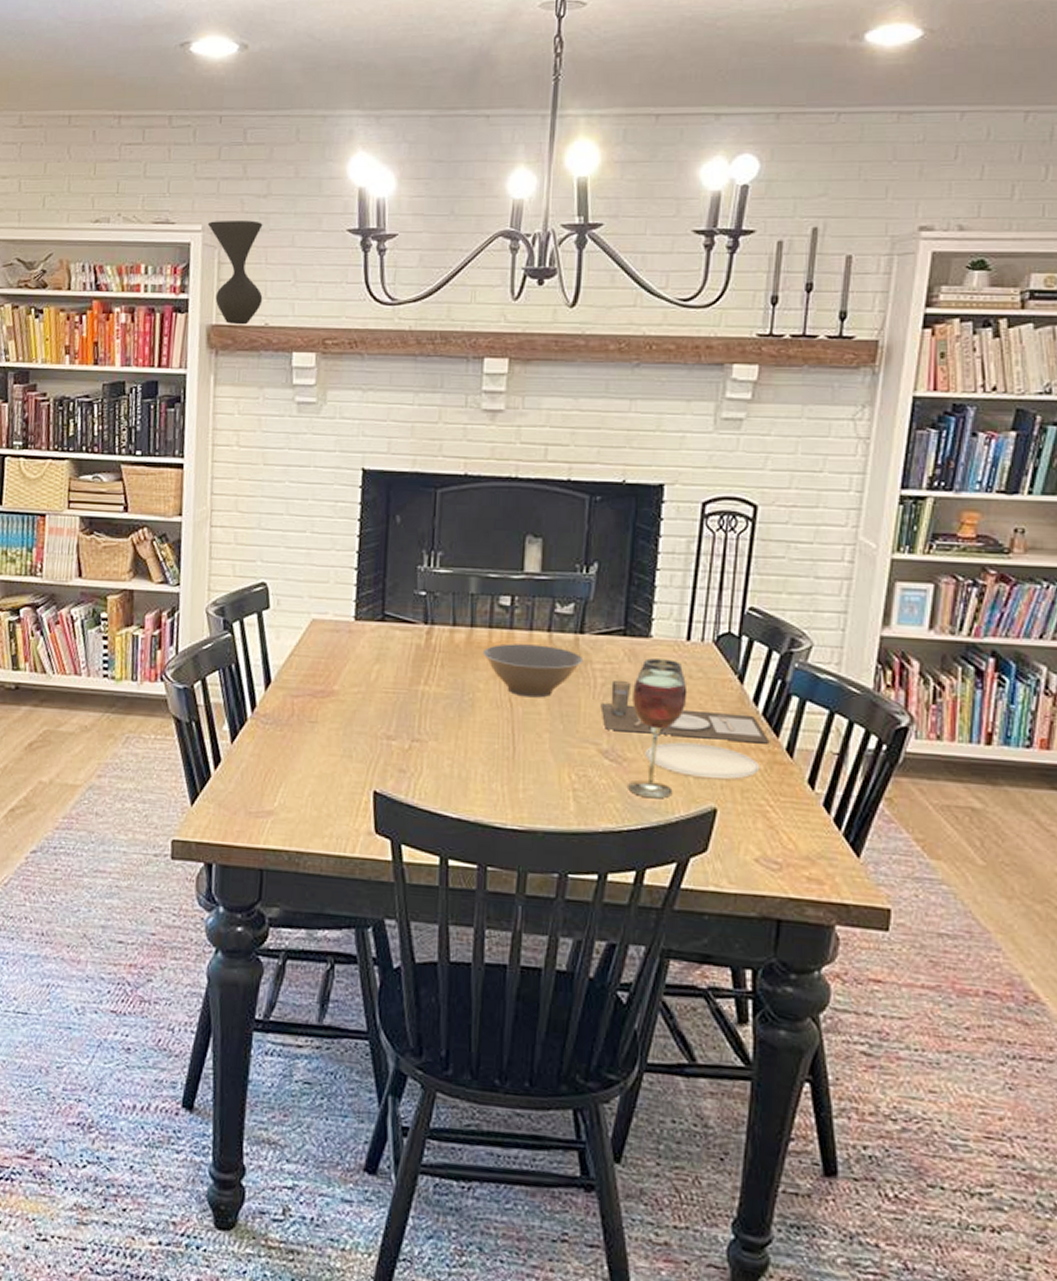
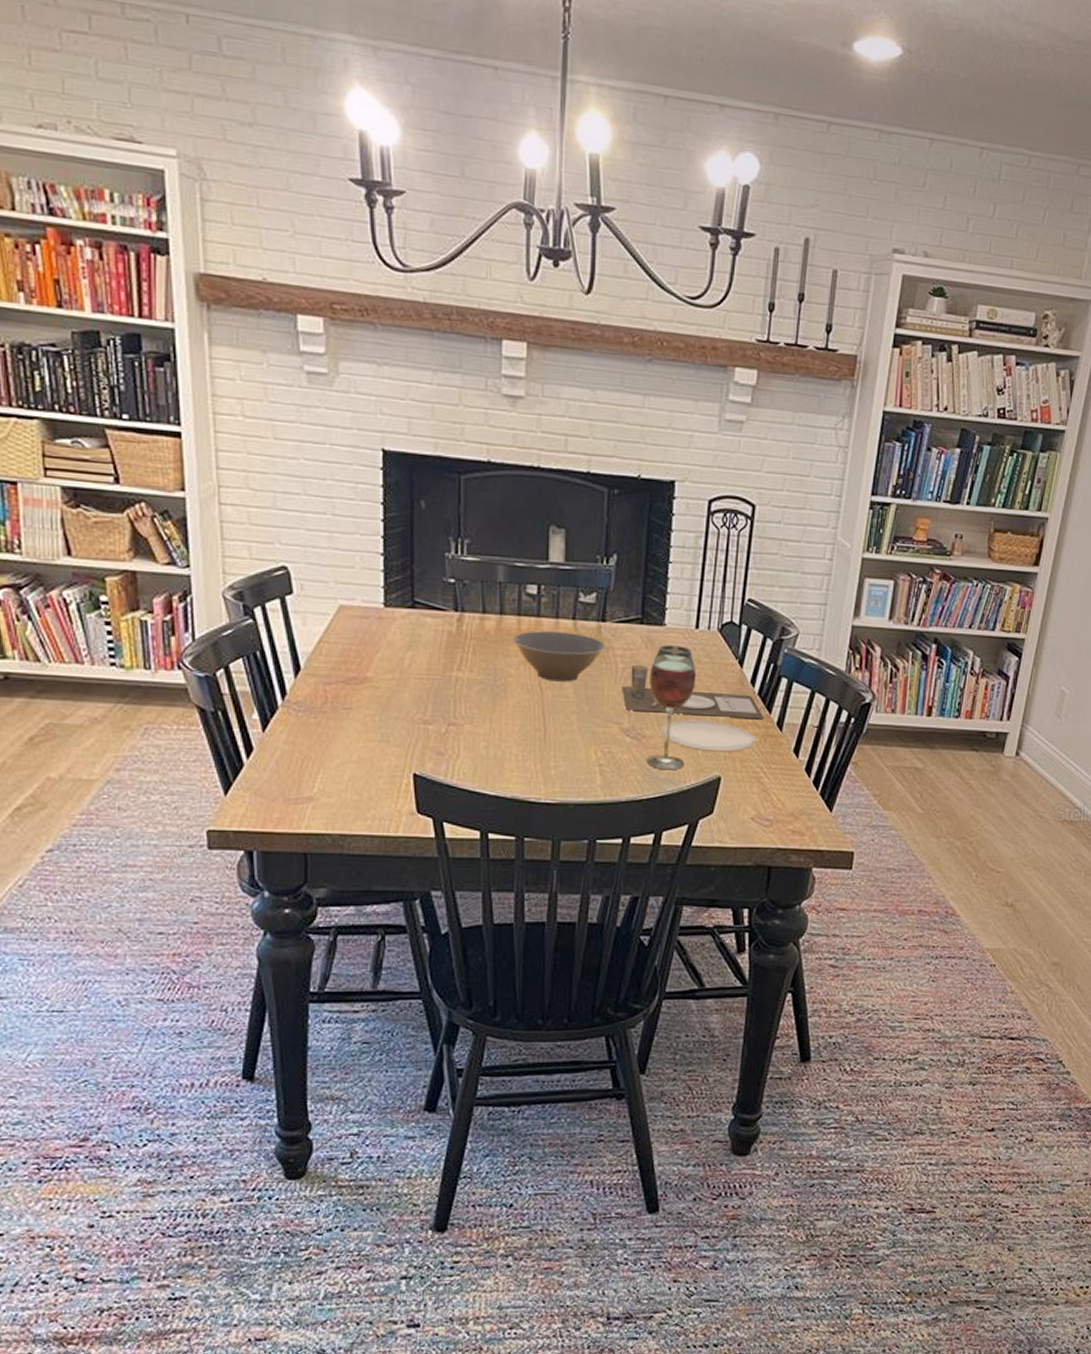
decorative vase: present [207,220,263,325] -> none [183,146,258,278]

